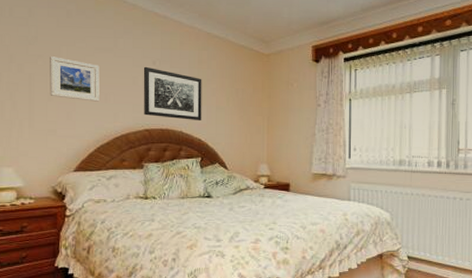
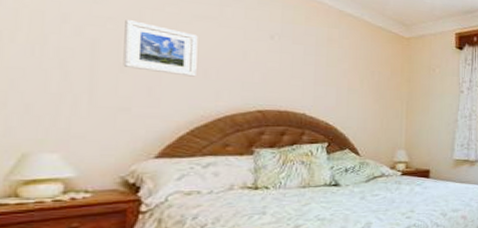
wall art: present [143,66,202,120] -> none [257,40,332,103]

